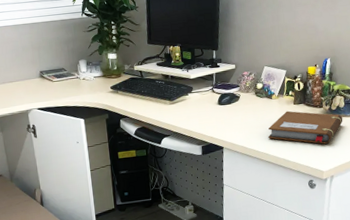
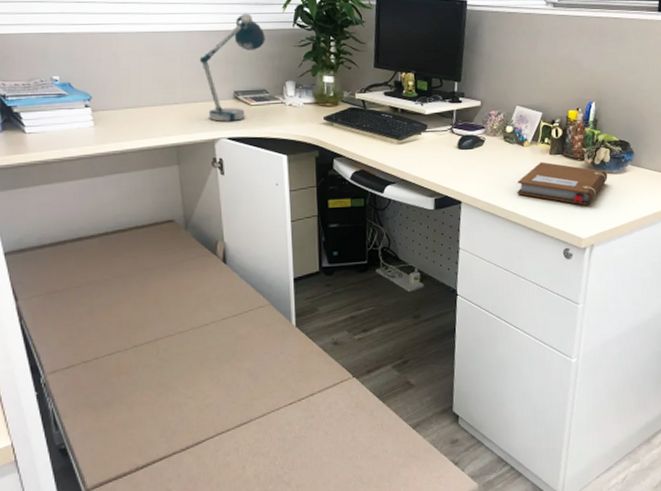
desk lamp: none [11,8,61,96] -> present [199,13,265,122]

